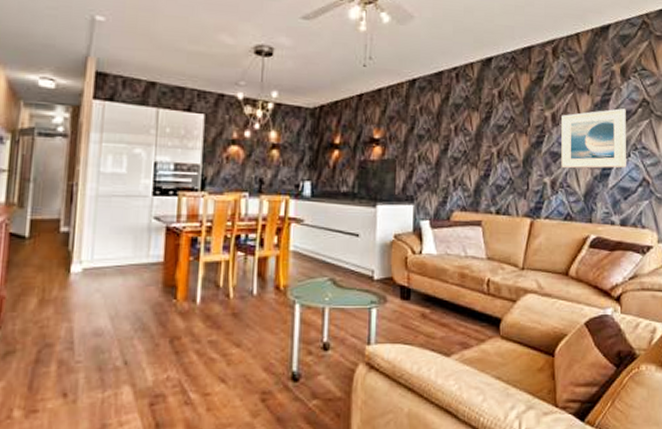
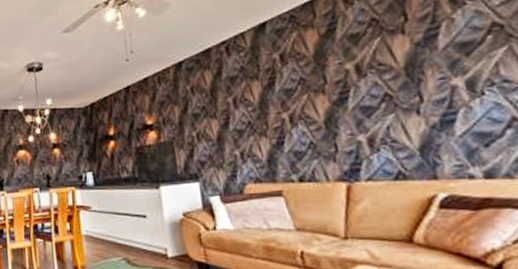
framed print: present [561,108,626,169] -> none [369,40,480,123]

